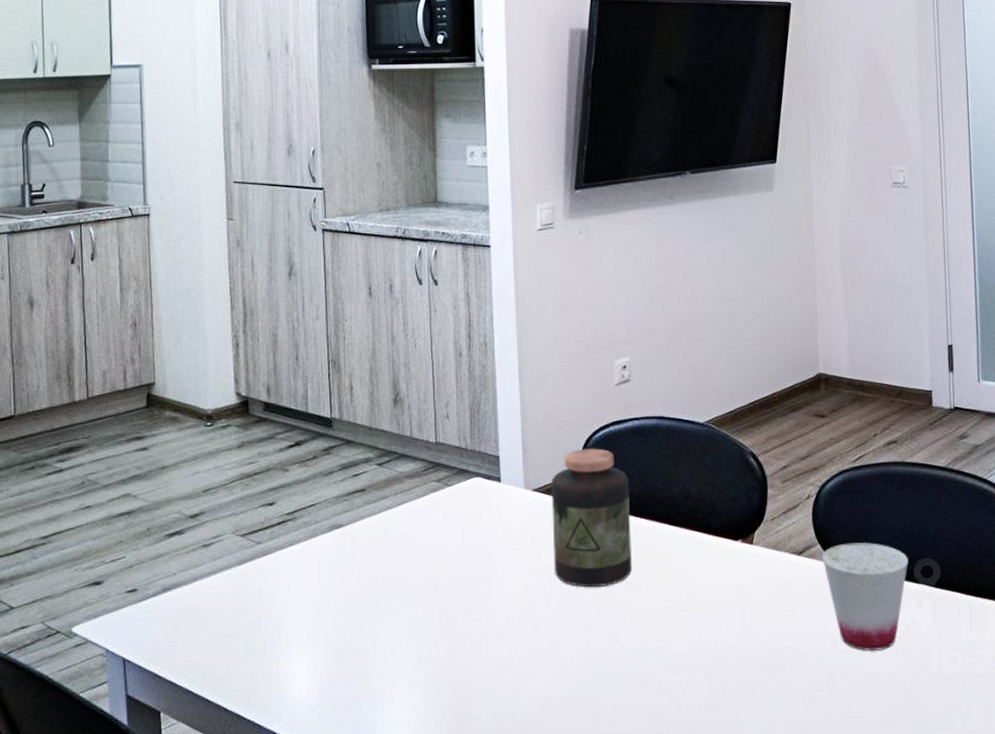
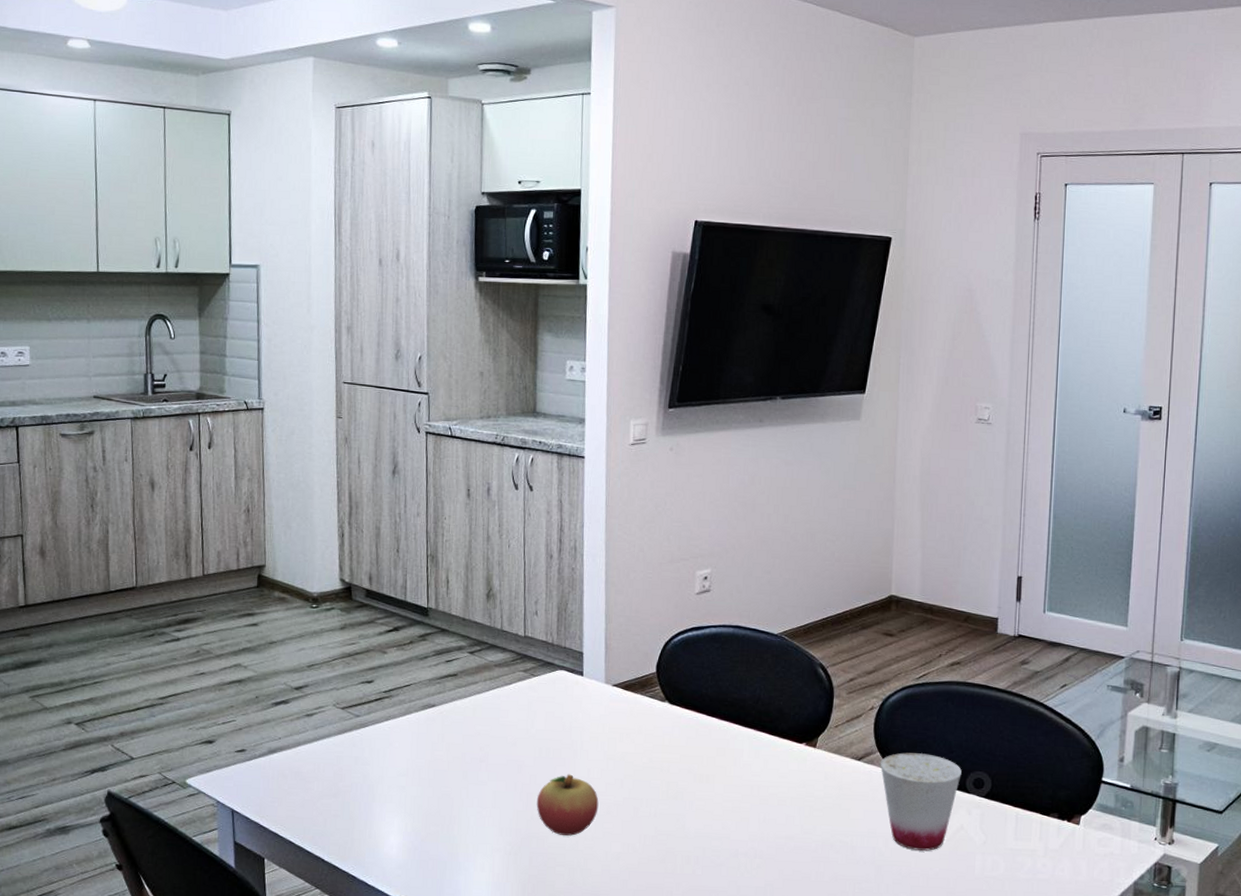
fruit: none [457,592,525,662] -> present [536,774,599,836]
jar: present [551,448,632,588] -> none [628,650,704,777]

